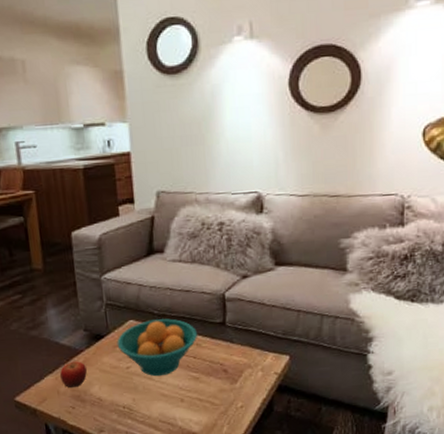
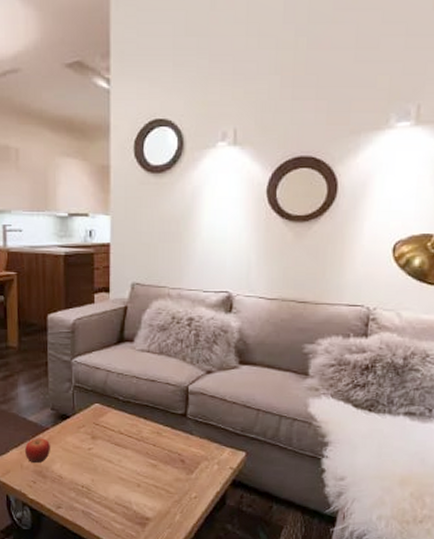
fruit bowl: present [117,318,197,377] -> none [81,405,158,460]

